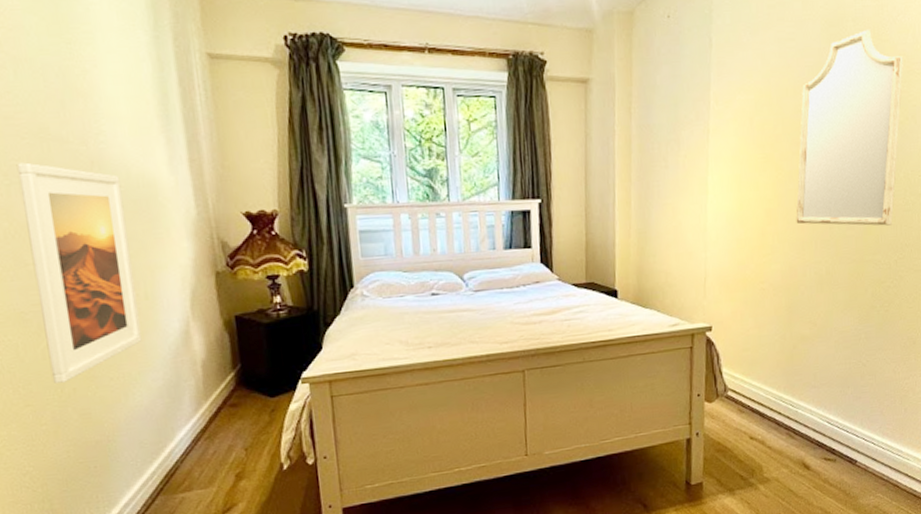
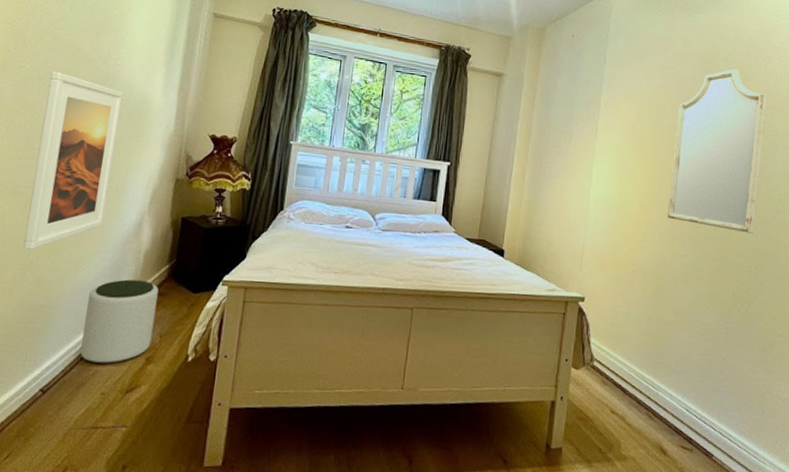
plant pot: none [149,393,237,490] -> present [80,279,159,364]

